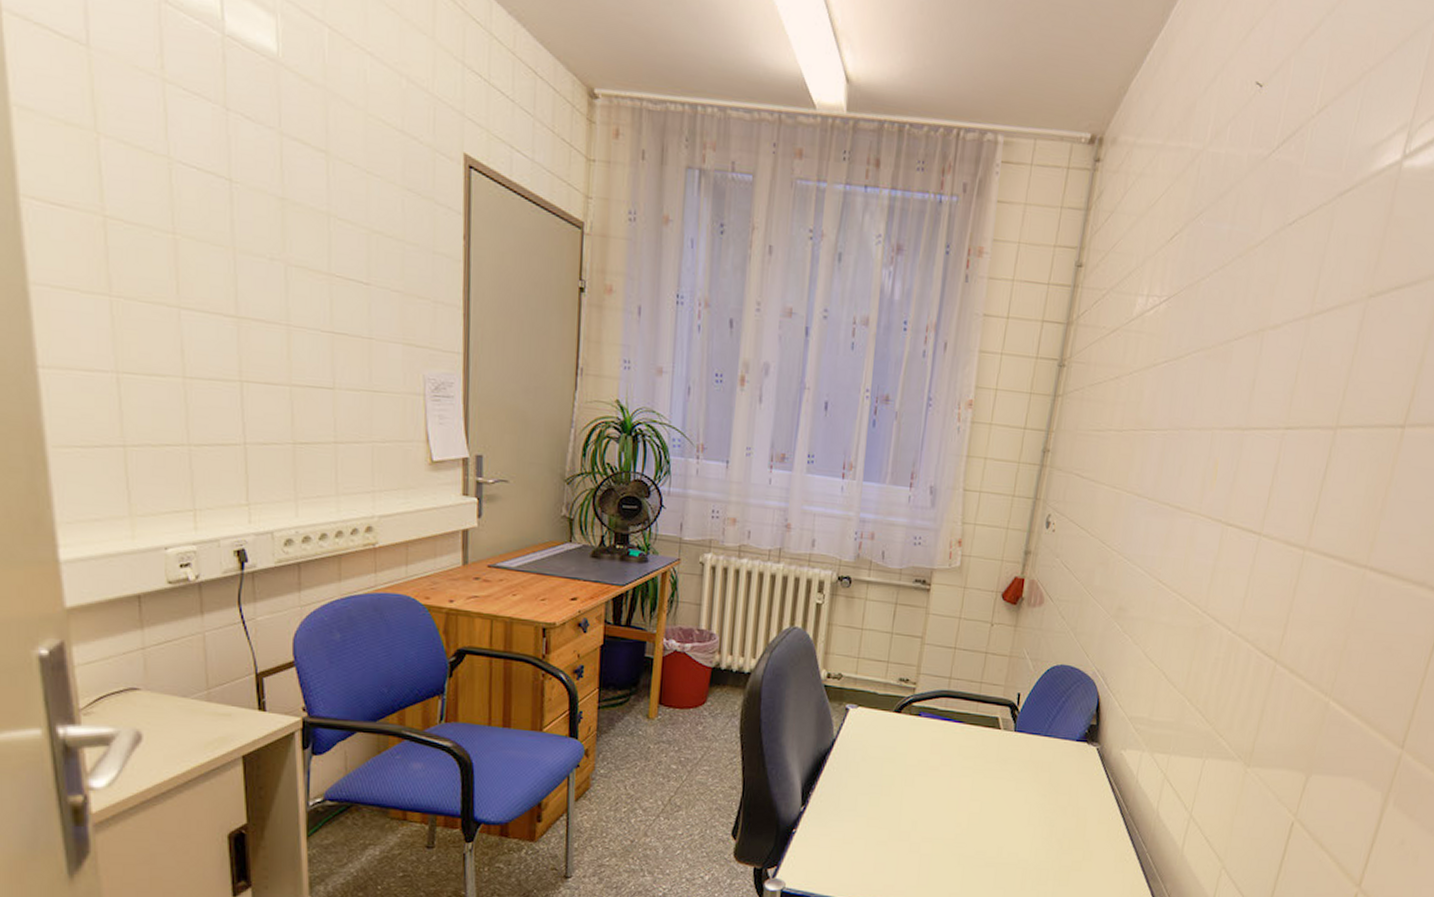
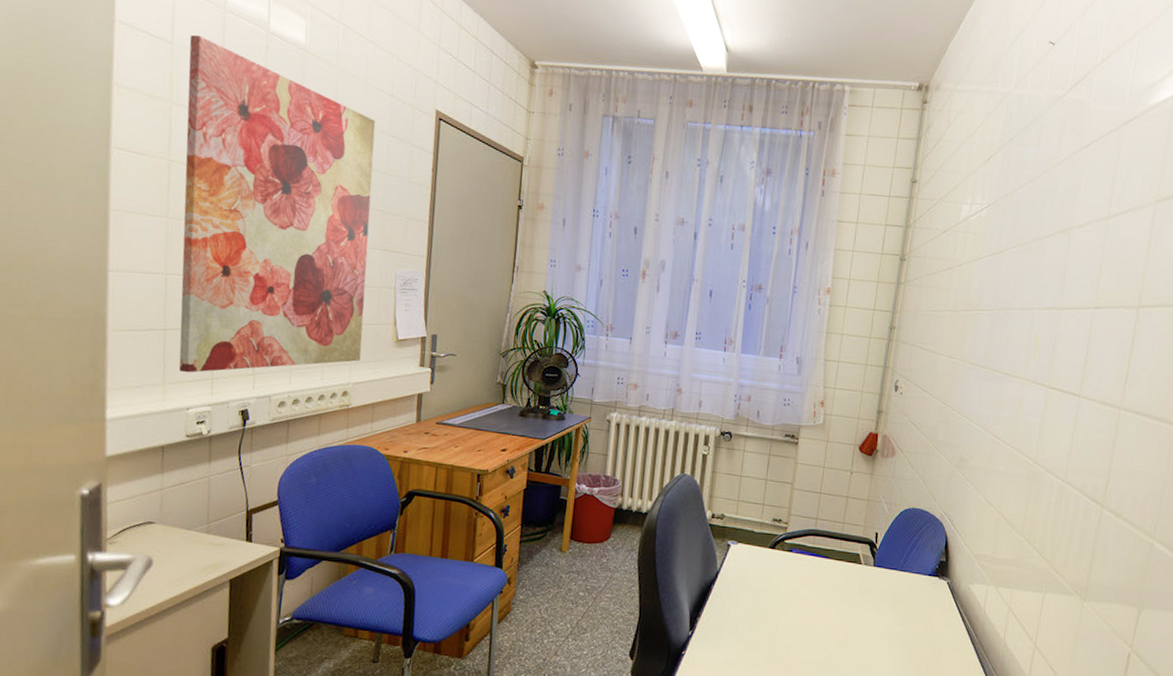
wall art: none [113,34,387,503] -> present [179,35,376,373]

